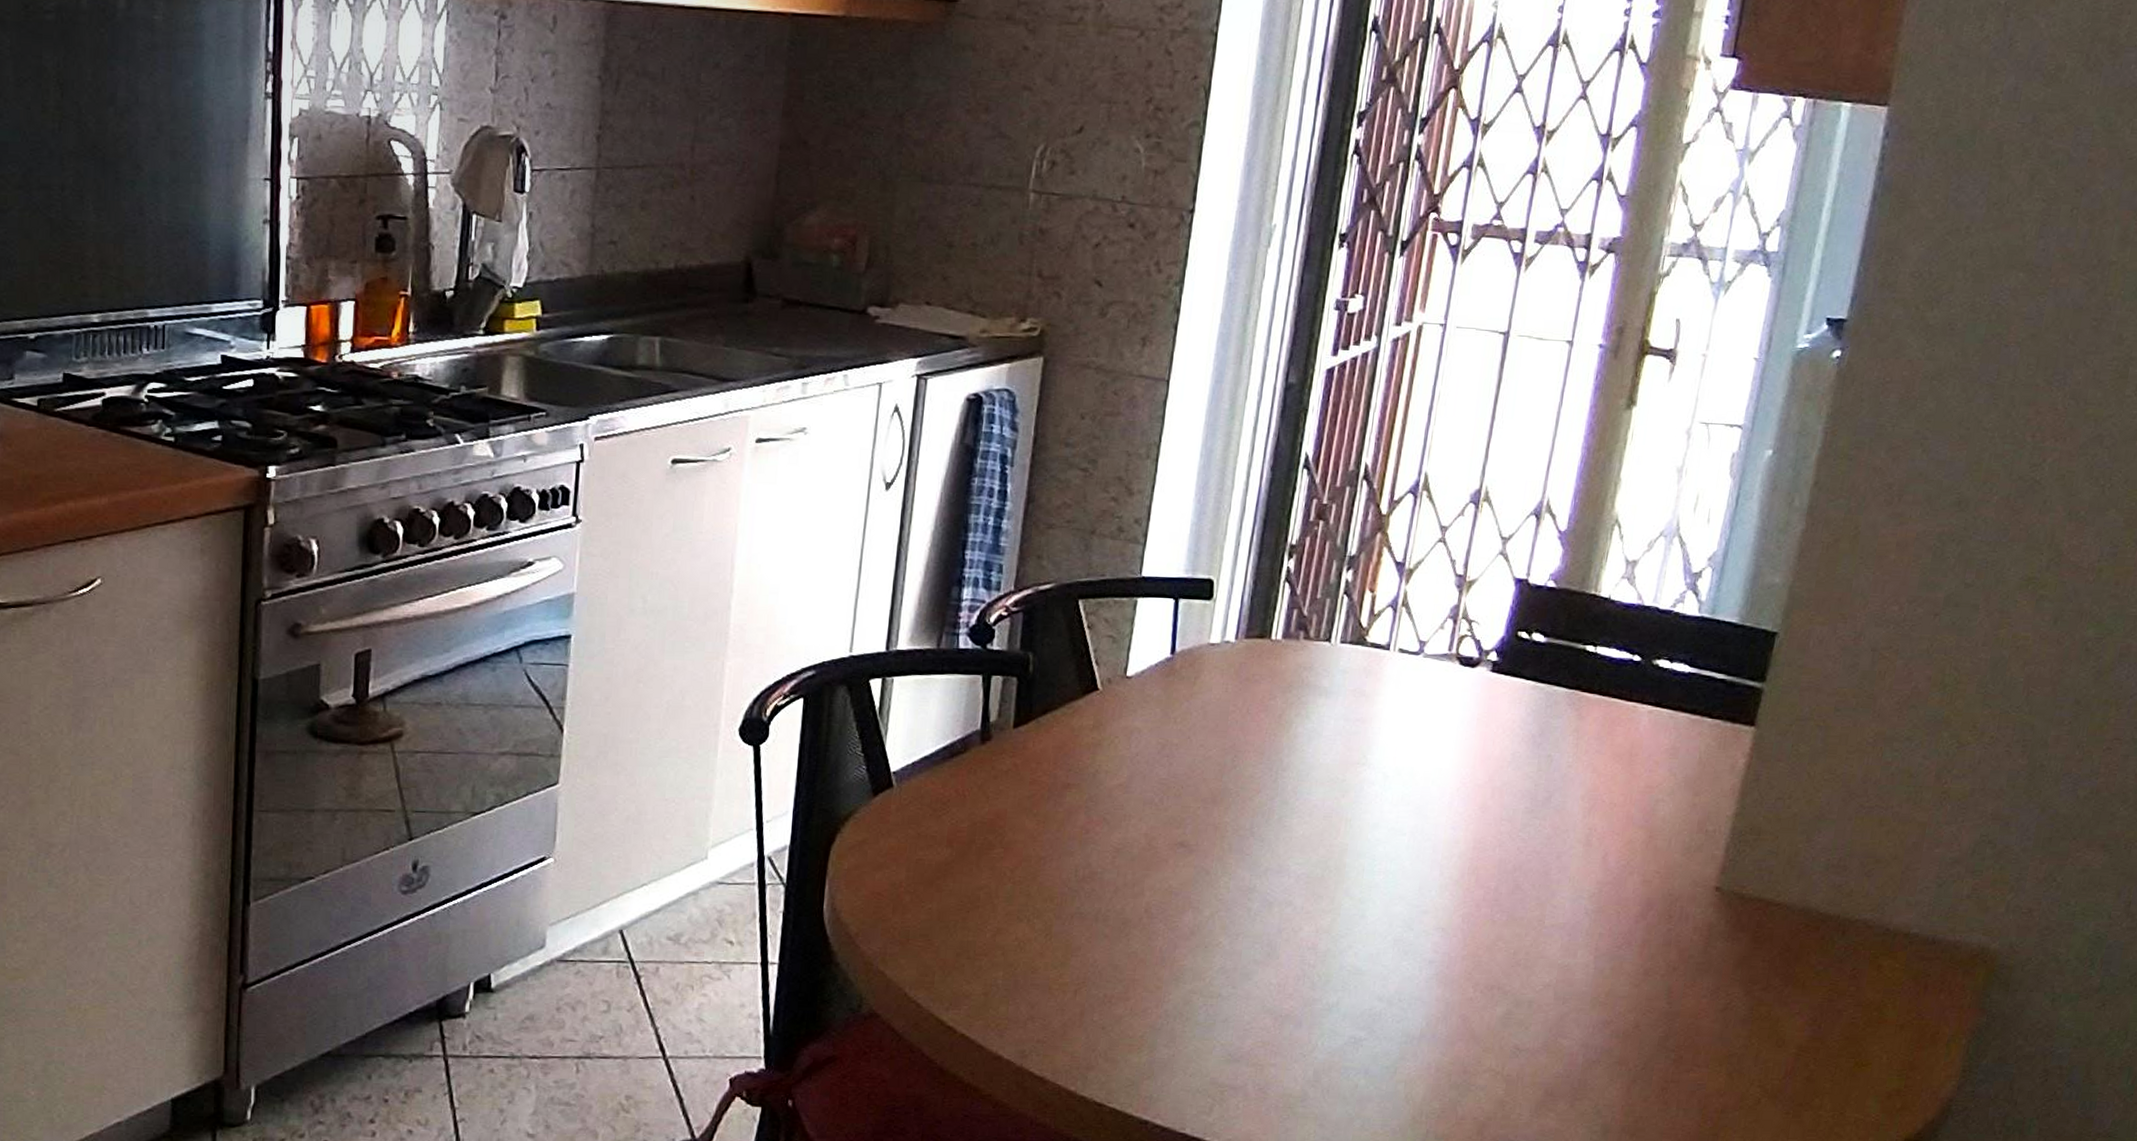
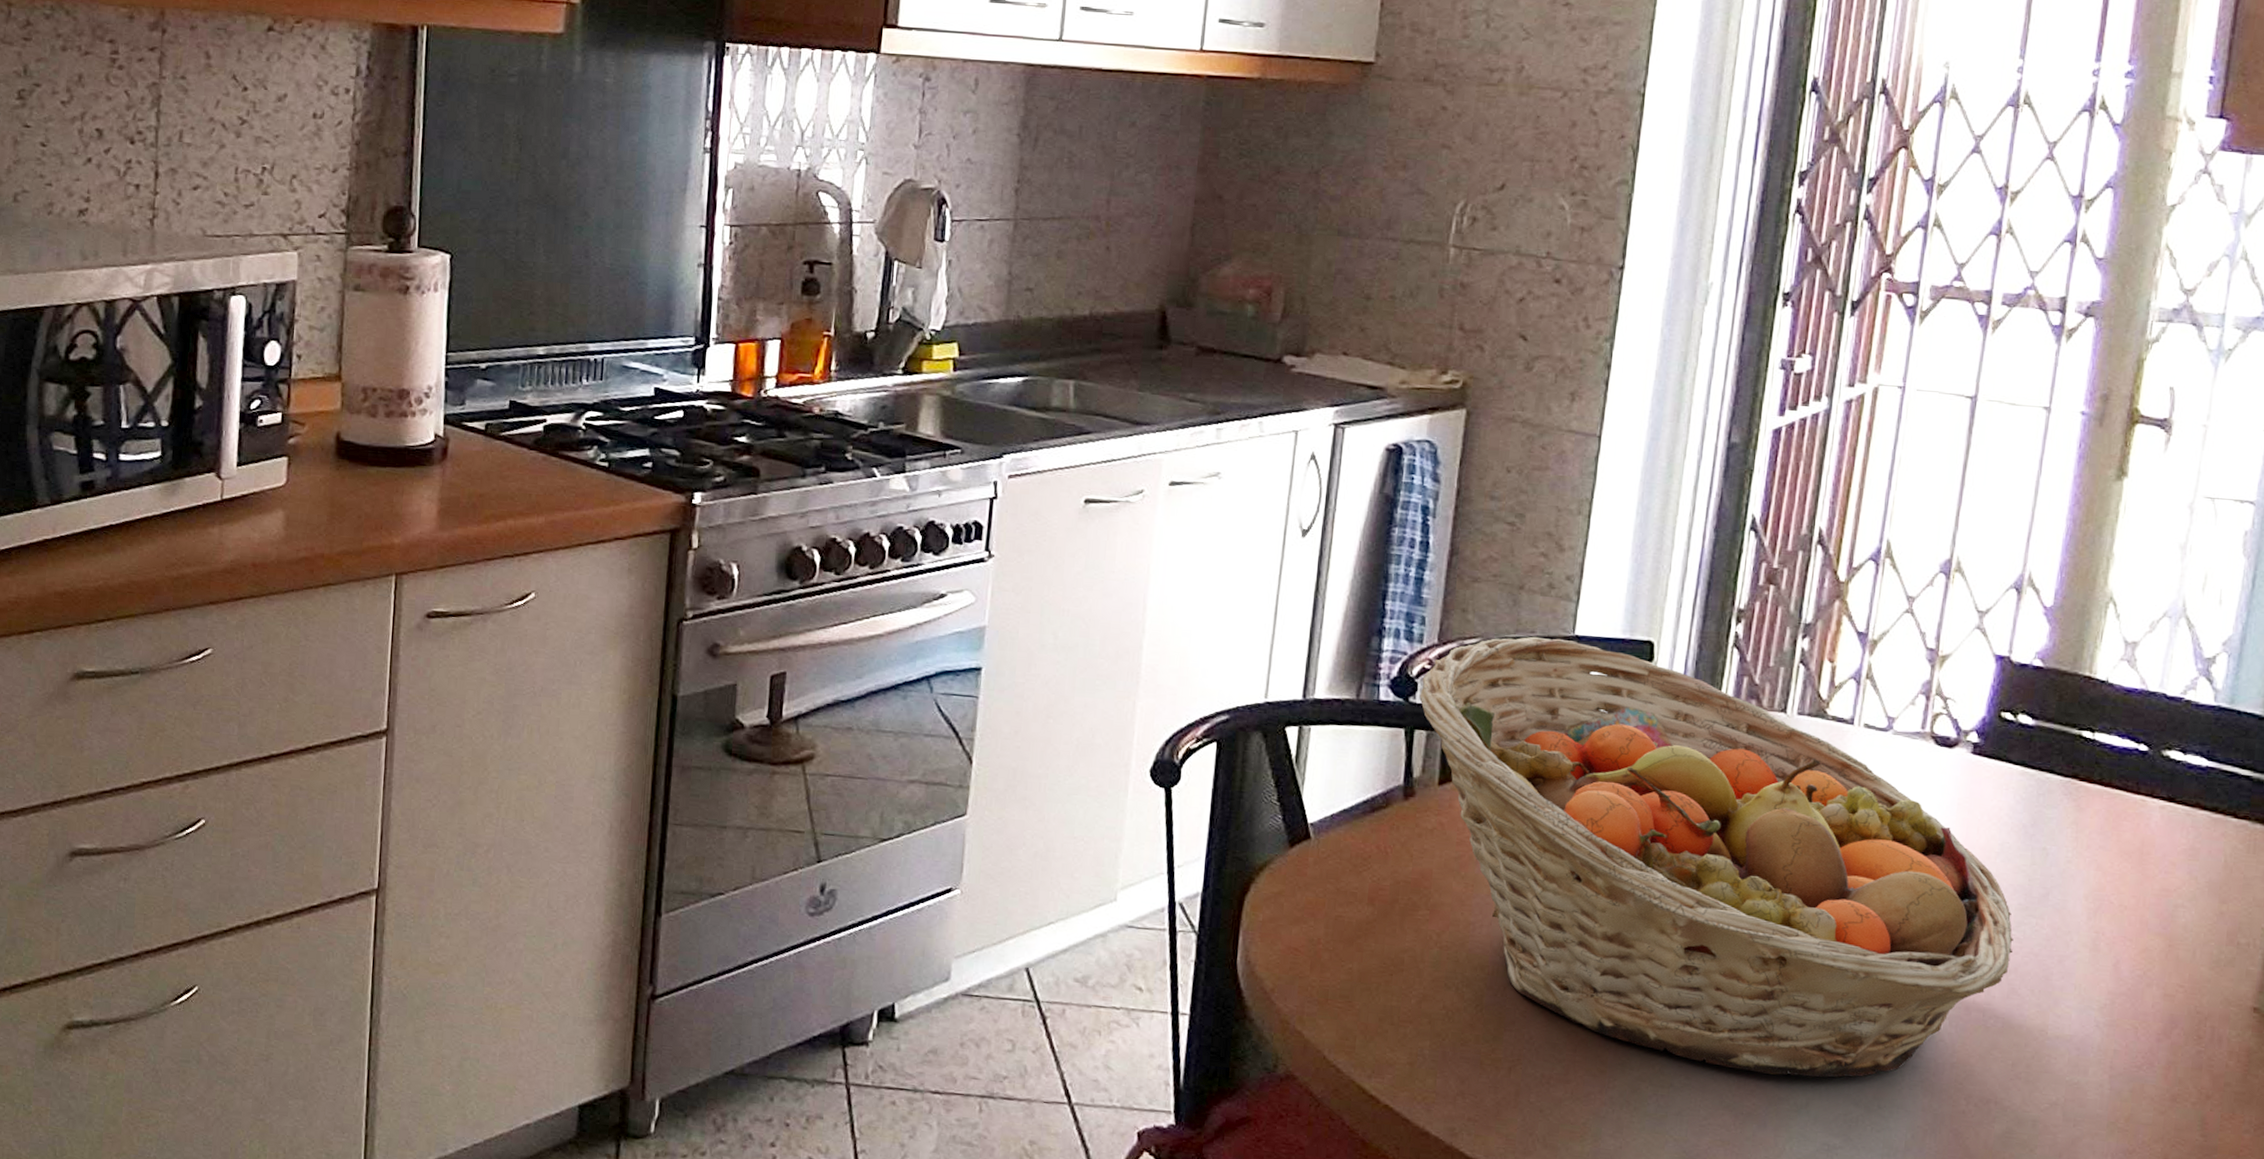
fruit basket: none [996,579,1519,978] -> present [1419,636,2013,1078]

